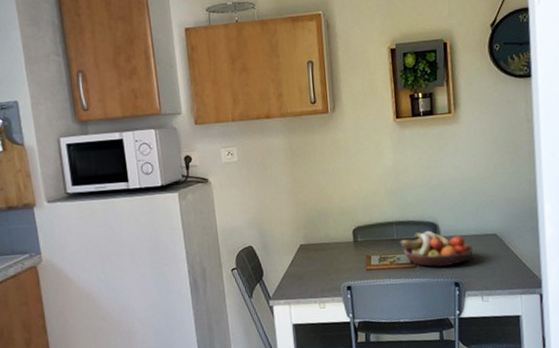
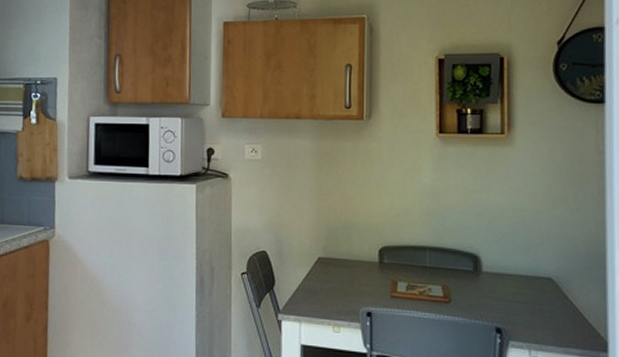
fruit bowl: present [400,230,473,268] -> none [433,262,521,308]

